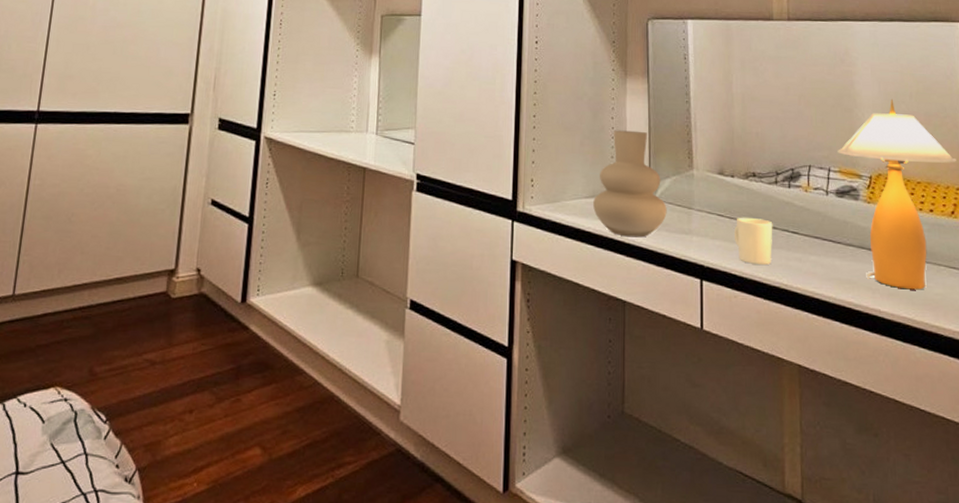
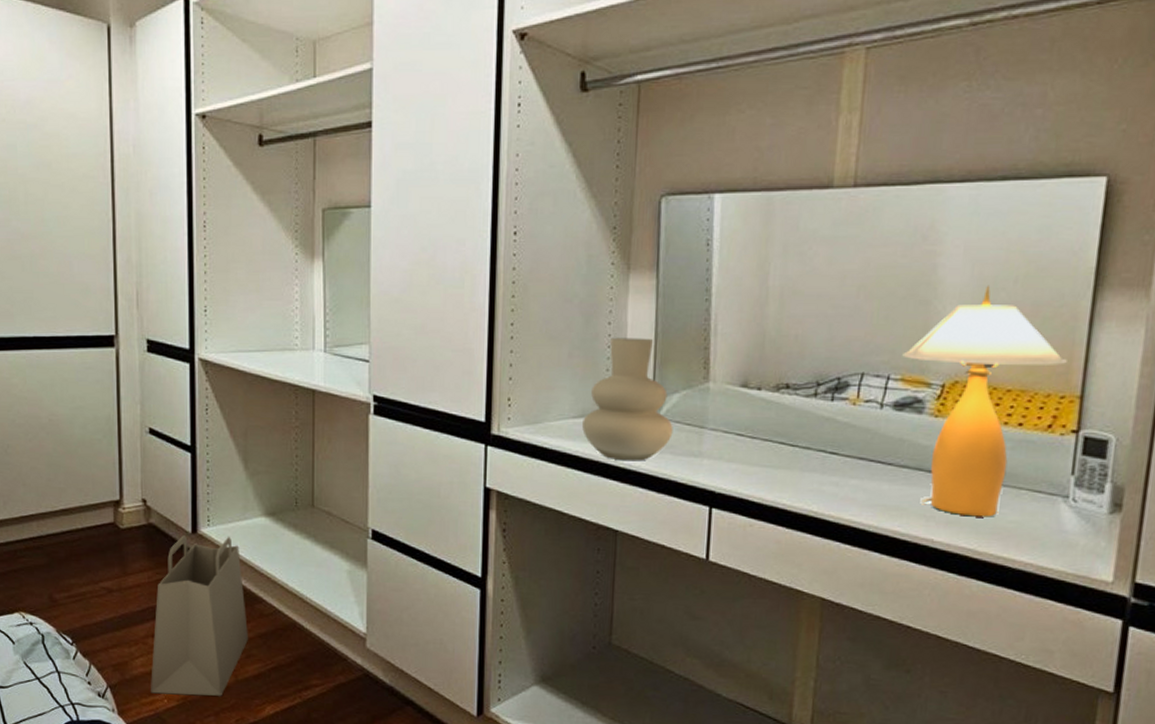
shopping bag: none [181,304,287,478] -> present [151,534,249,696]
mug: present [733,217,773,266] -> none [755,436,806,491]

